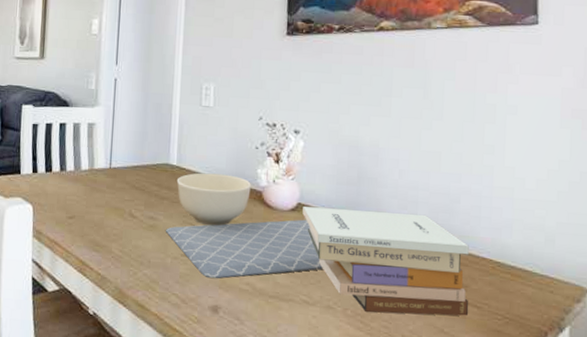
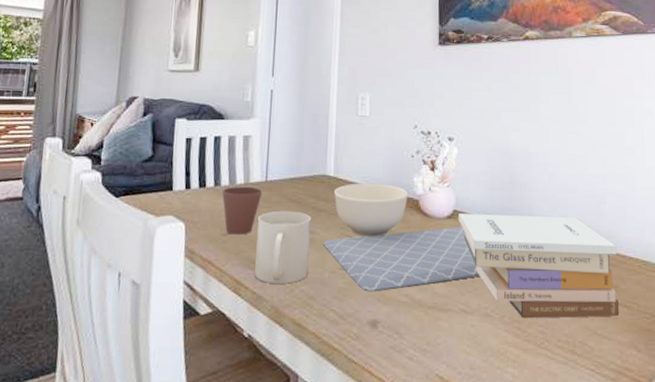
cup: none [68,172,107,219] -> present [222,186,263,235]
mug: none [98,197,154,267] -> present [254,210,311,284]

